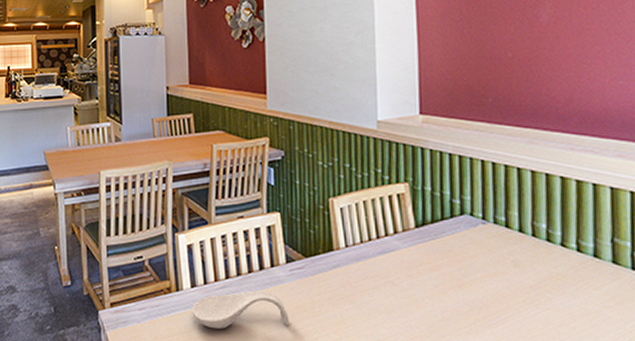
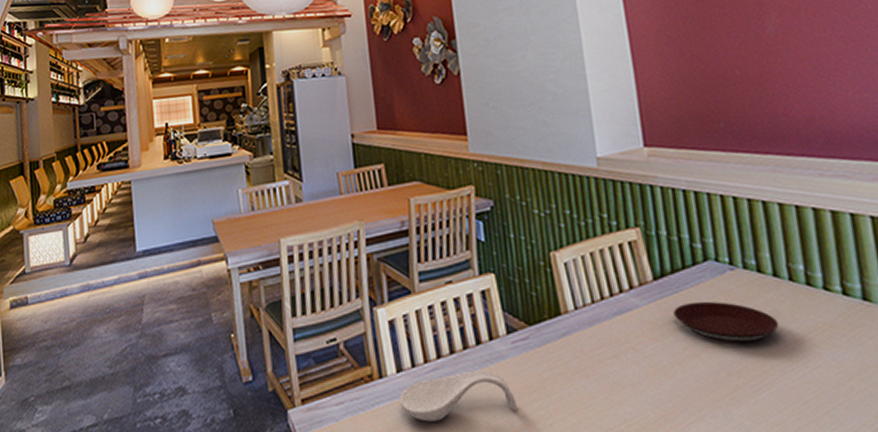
plate: none [429,248,519,284] -> present [673,301,780,343]

